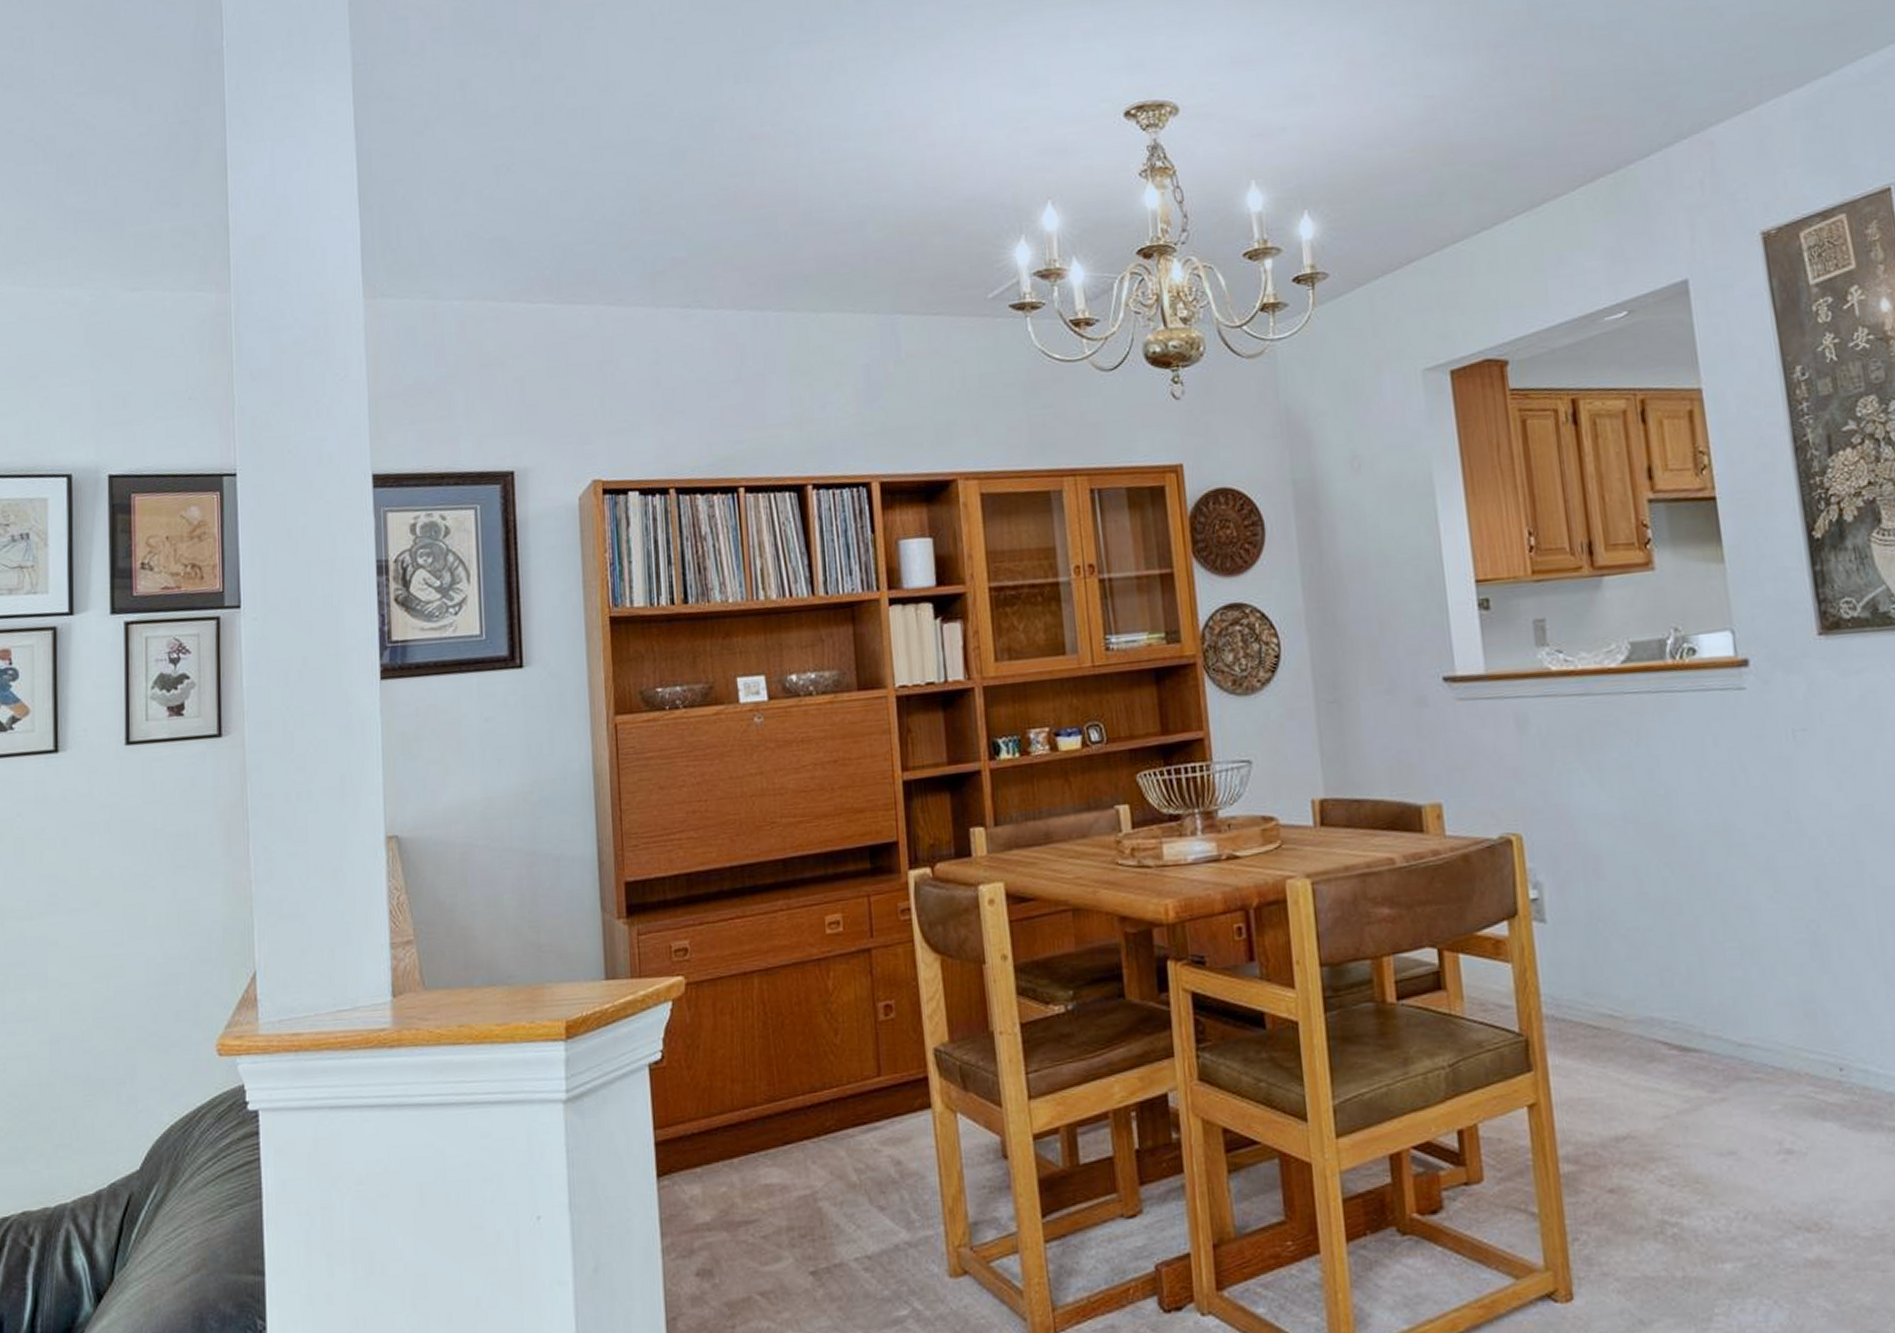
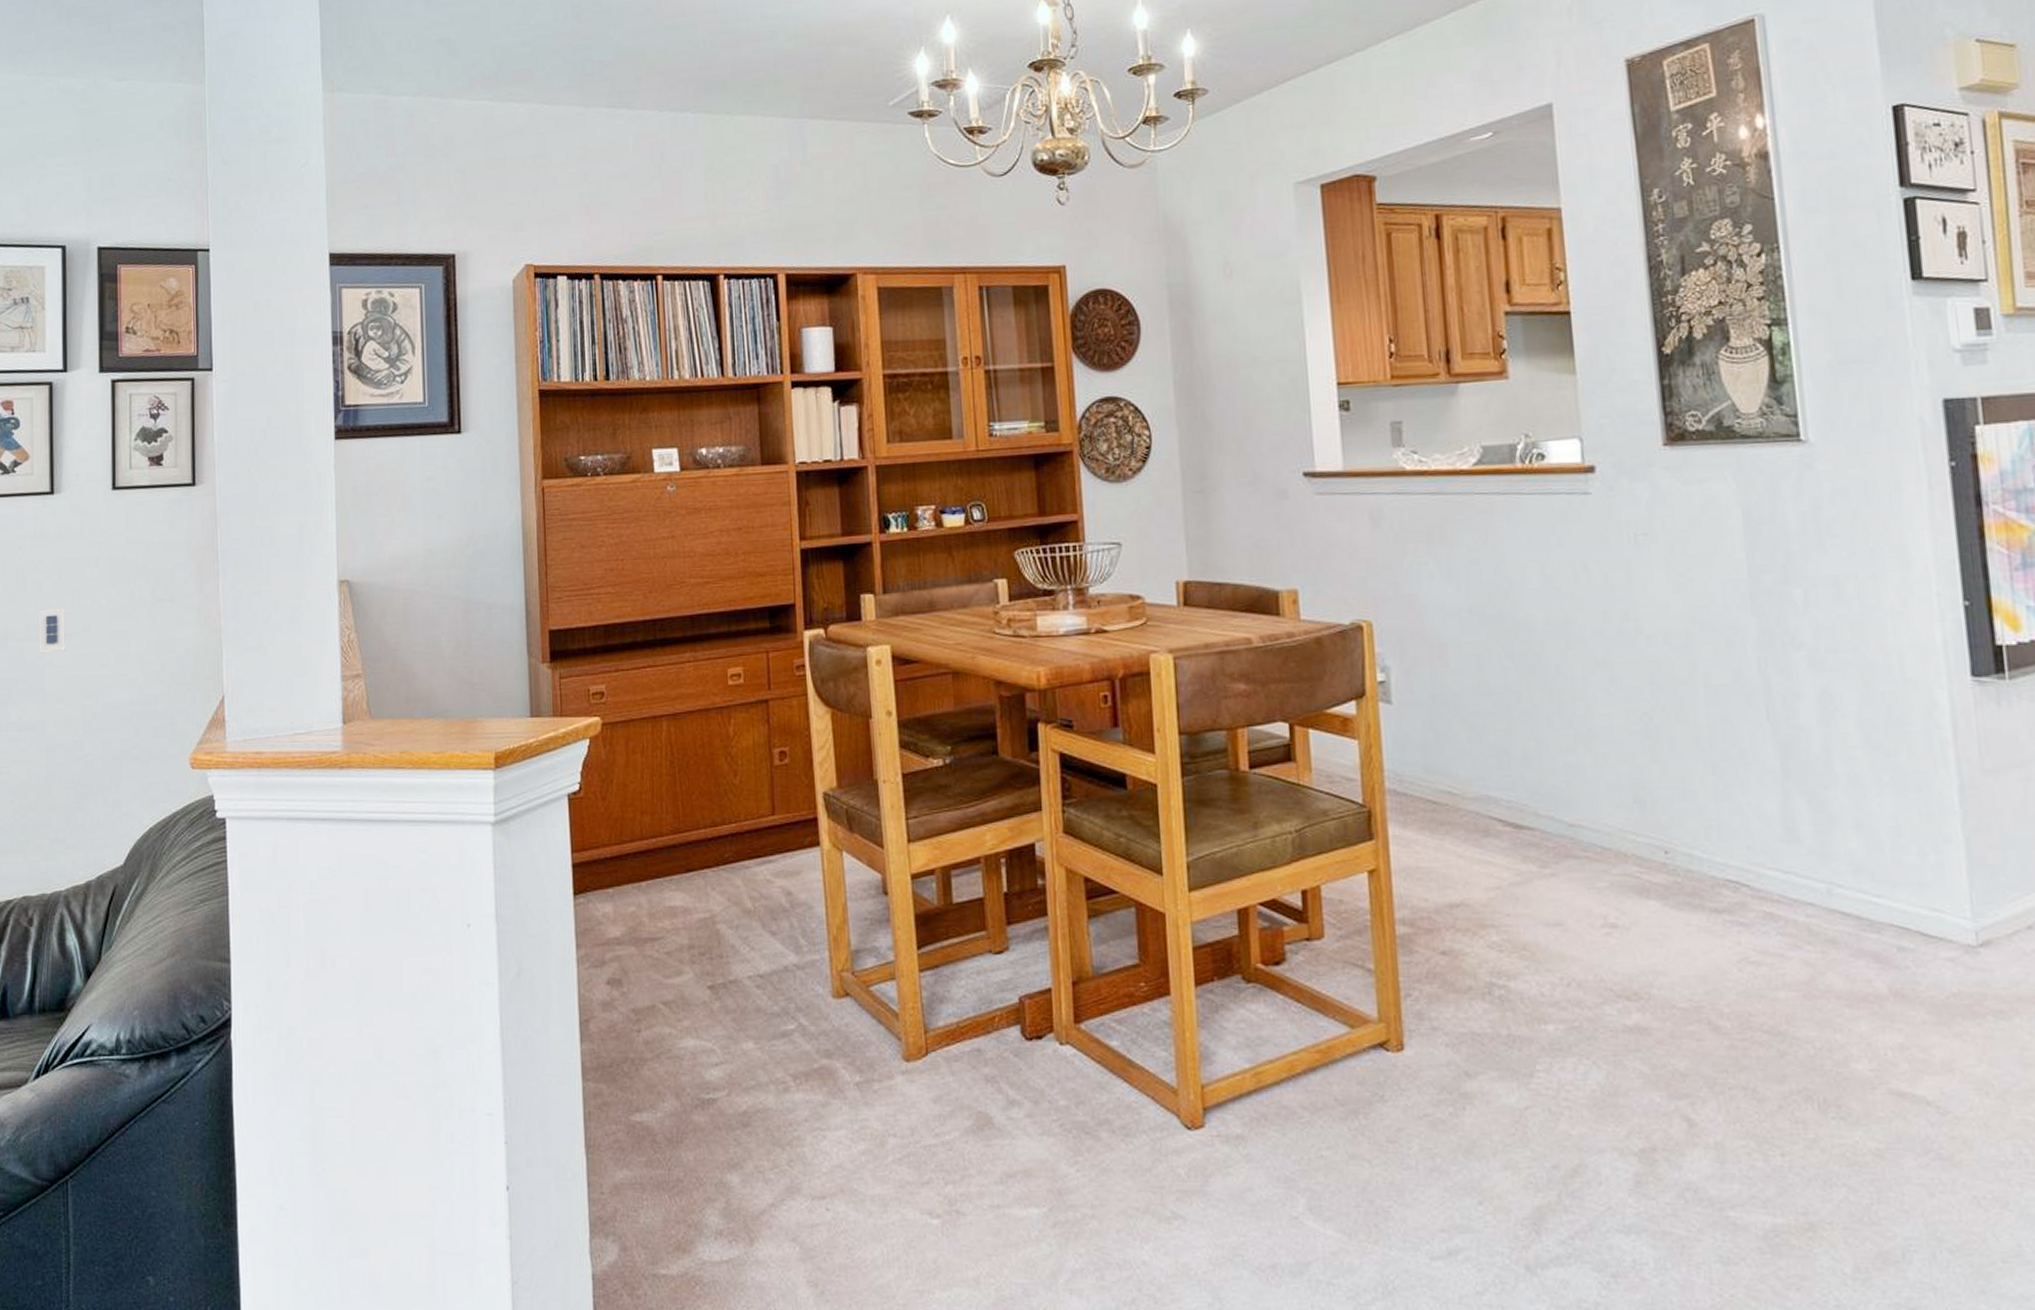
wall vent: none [40,880,72,933] -> present [38,608,65,653]

